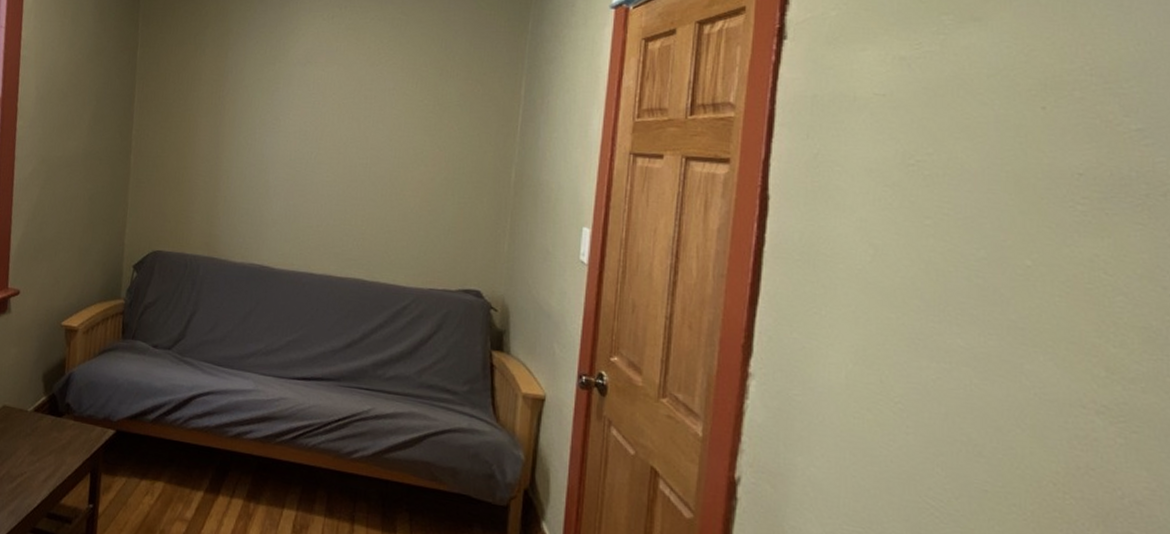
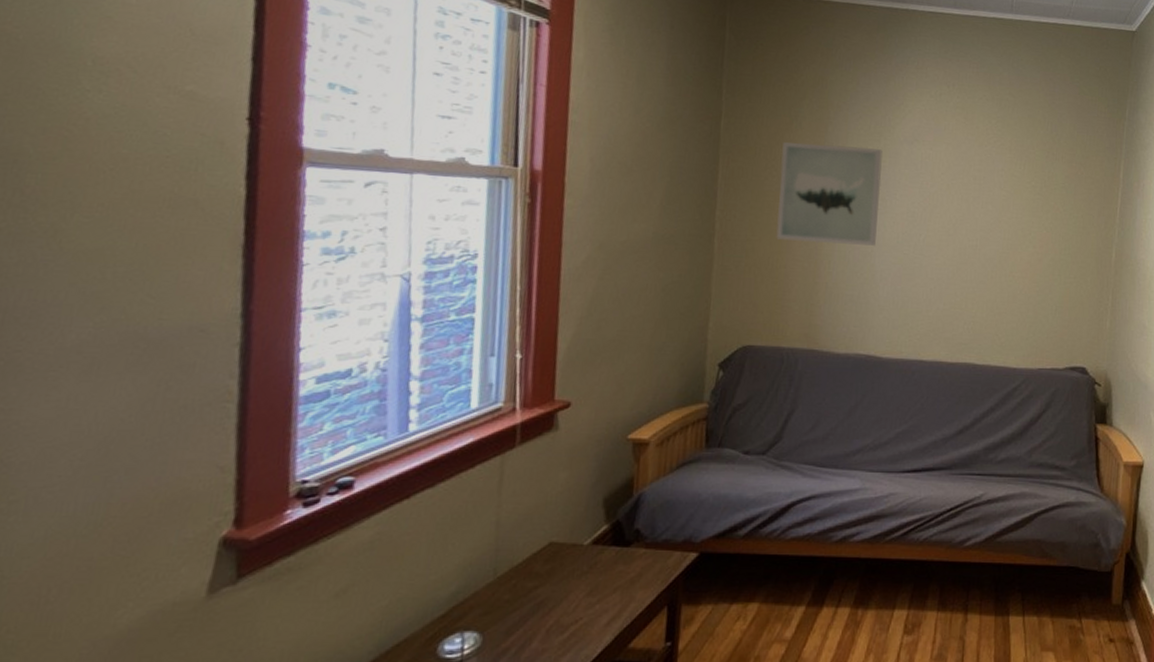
wall art: none [182,67,277,163] -> present [776,142,883,246]

